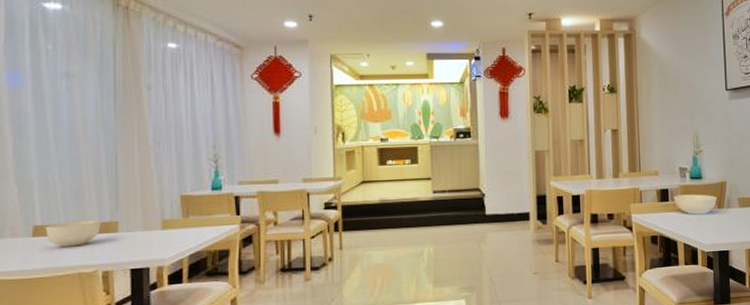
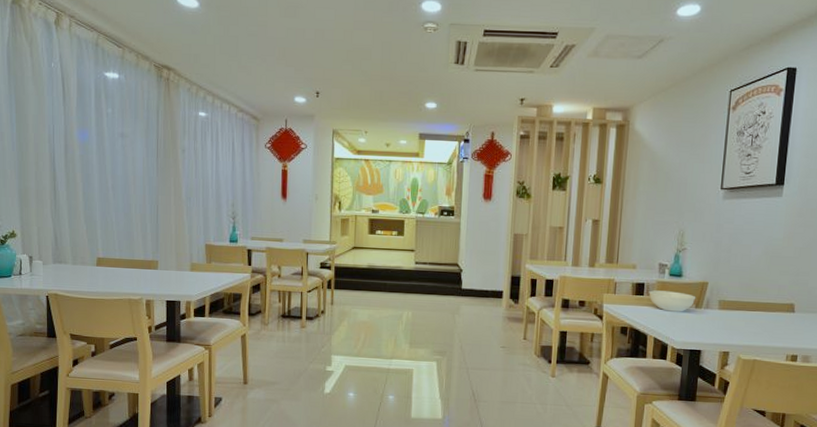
bowl: present [45,220,102,247] -> none [105,256,146,278]

